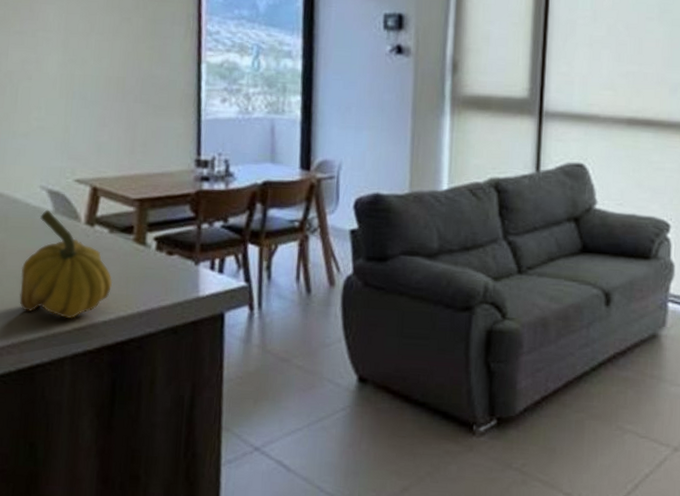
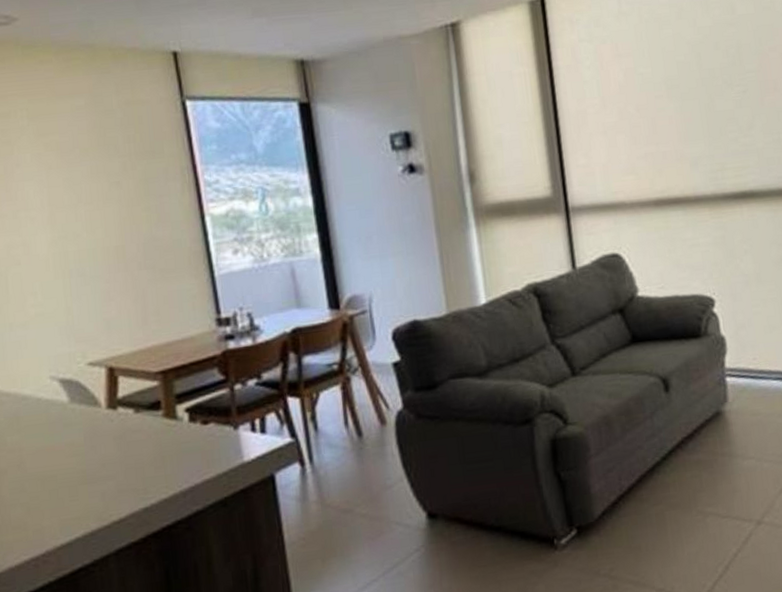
pumpkin: present [19,209,113,318] -> none [43,400,148,515]

